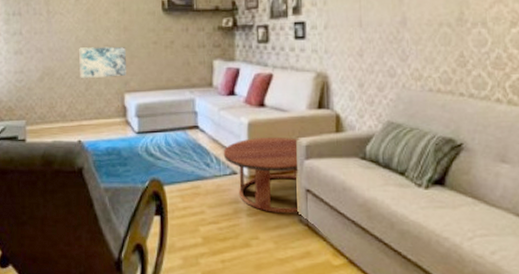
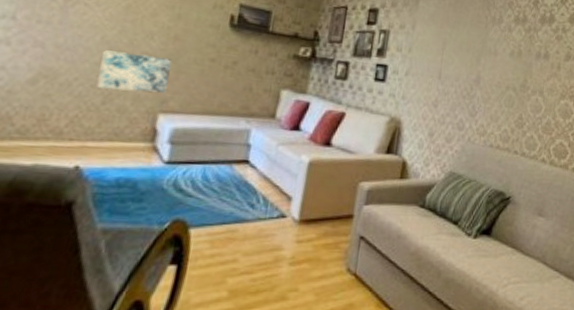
coffee table: present [223,137,300,213] -> none [273,178,363,262]

